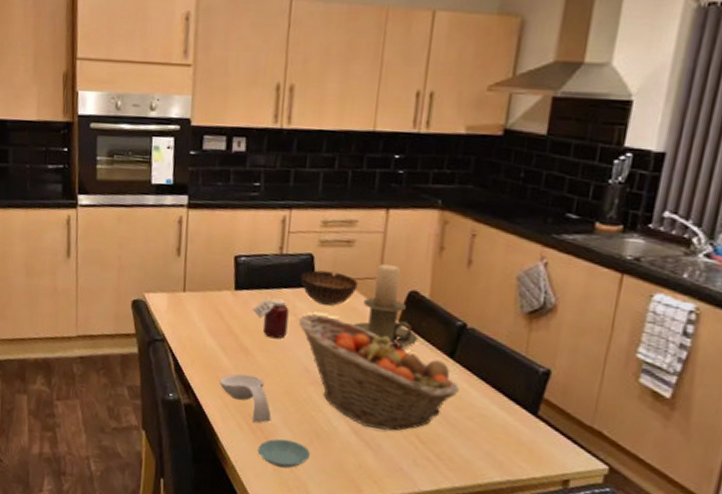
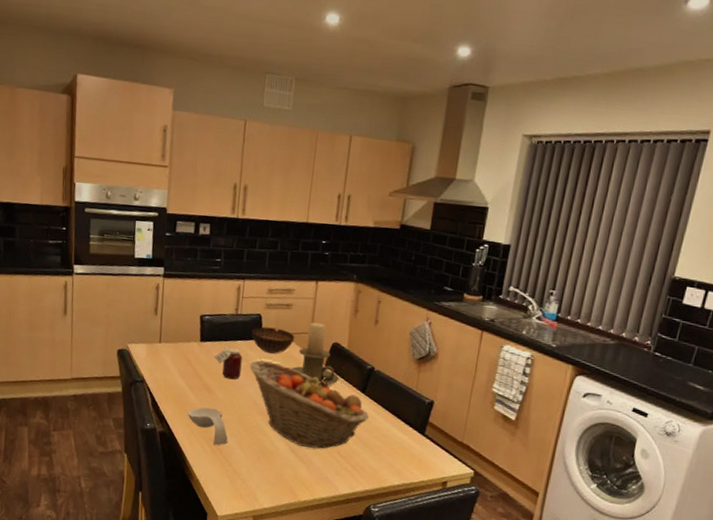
saucer: present [257,439,310,469] -> none [217,457,258,480]

